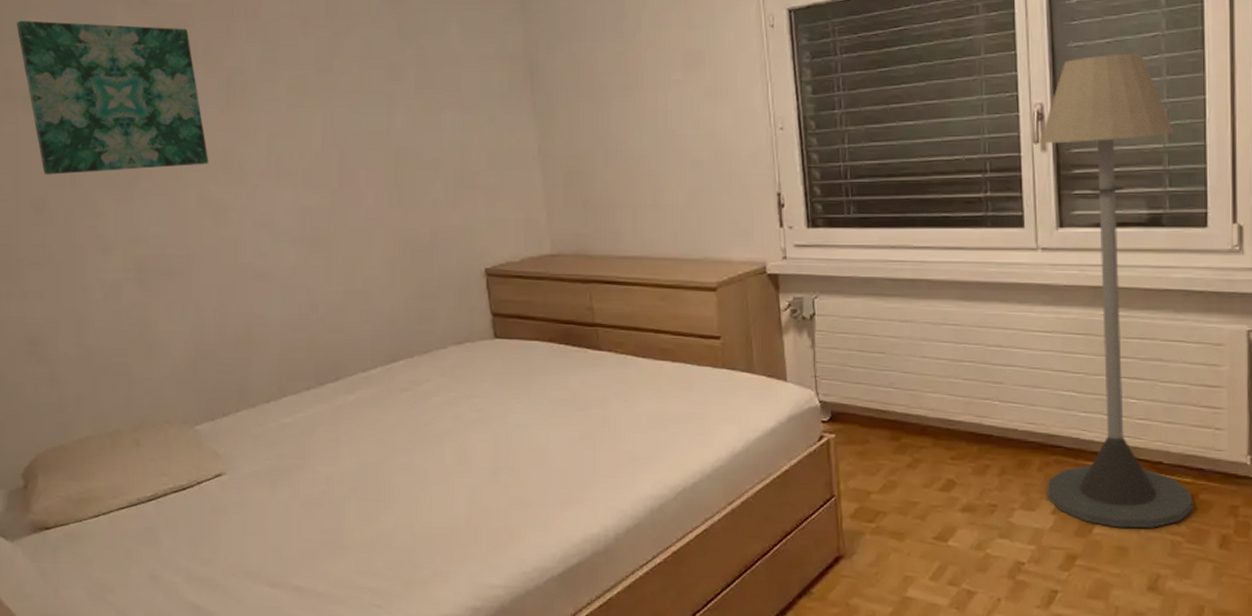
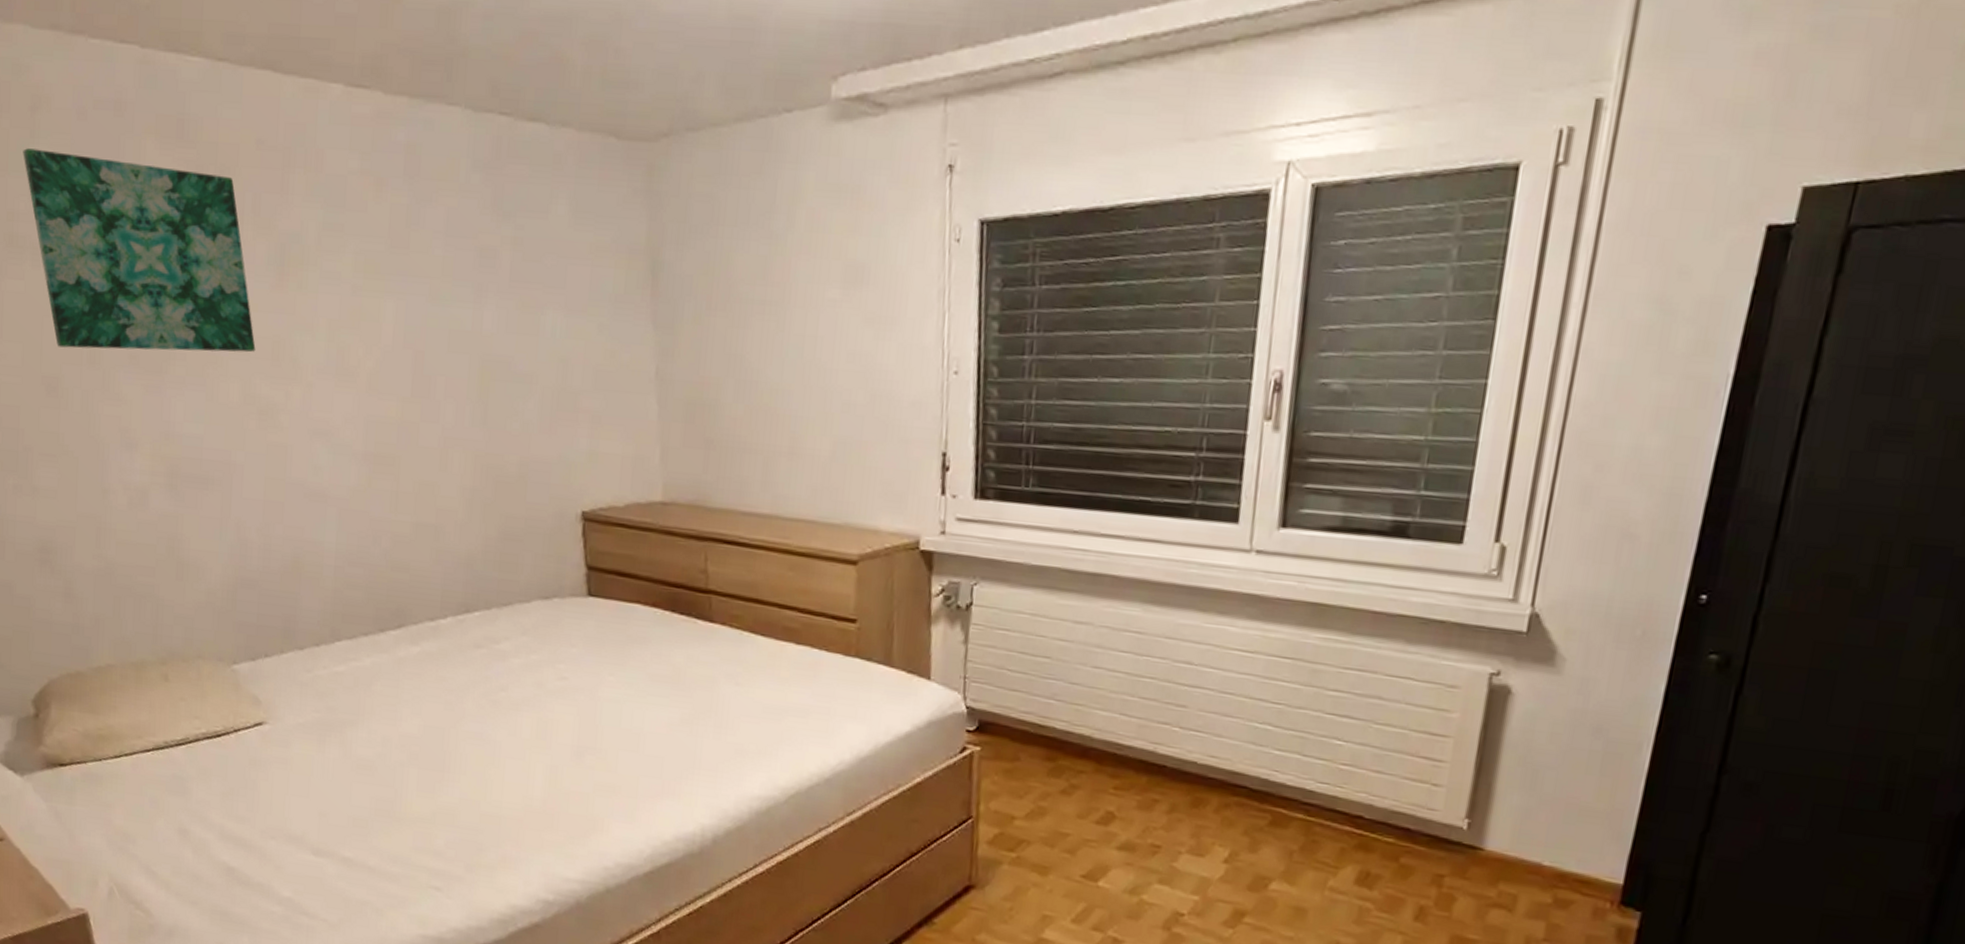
floor lamp: present [1039,53,1193,529] -> none [1220,315,1442,891]

